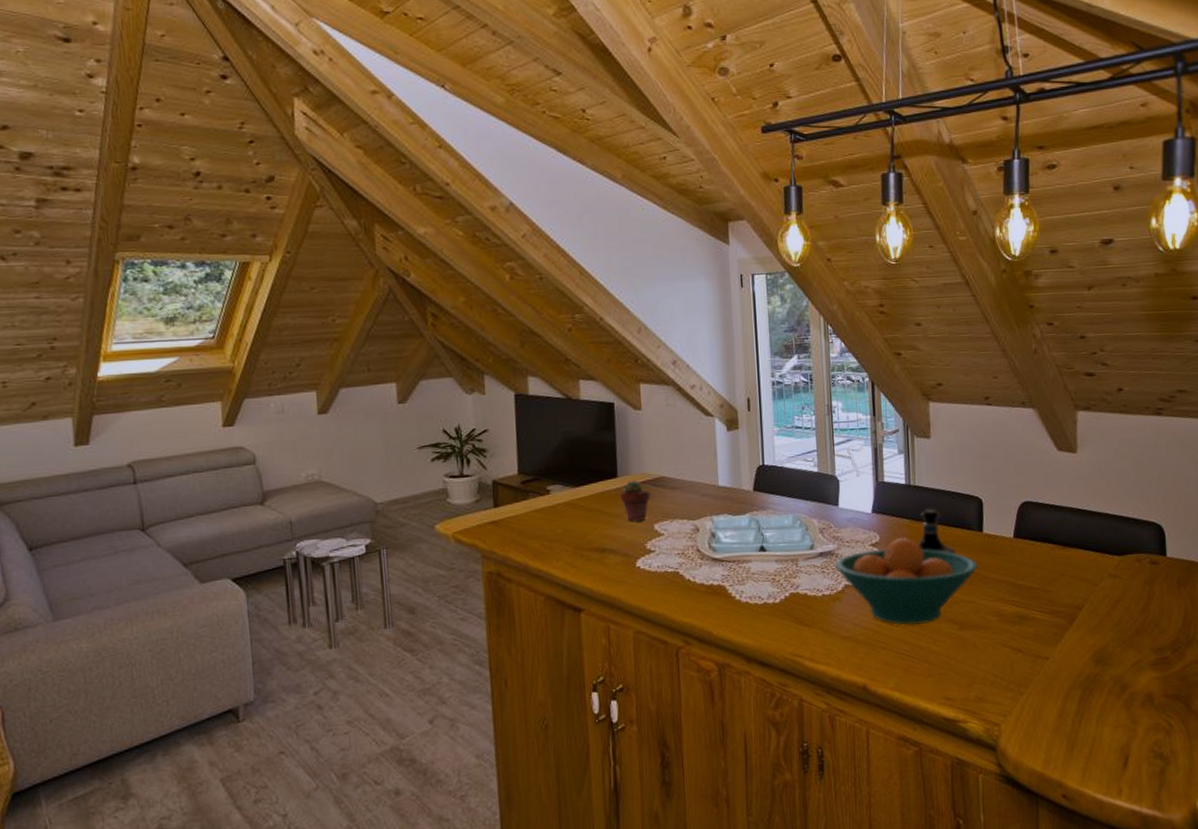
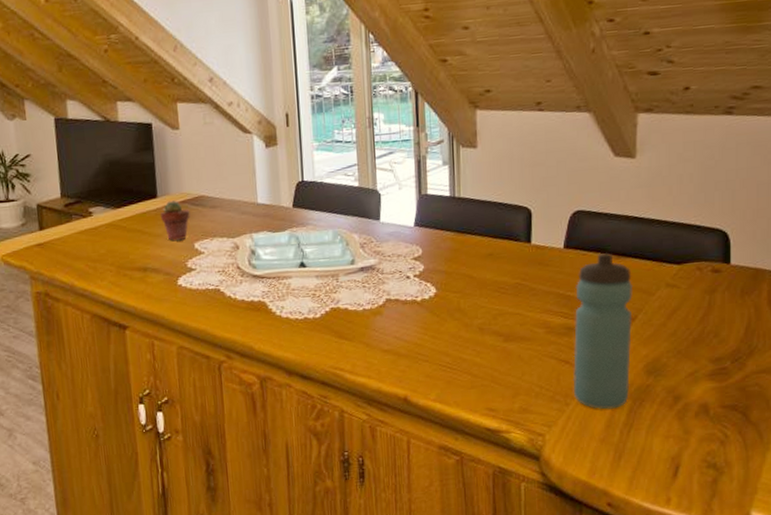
fruit bowl: present [835,537,978,626] -> none [376,250,525,339]
tequila bottle: present [917,509,956,555] -> none [461,221,502,267]
water bottle: none [1025,542,1080,699] -> present [573,252,634,410]

